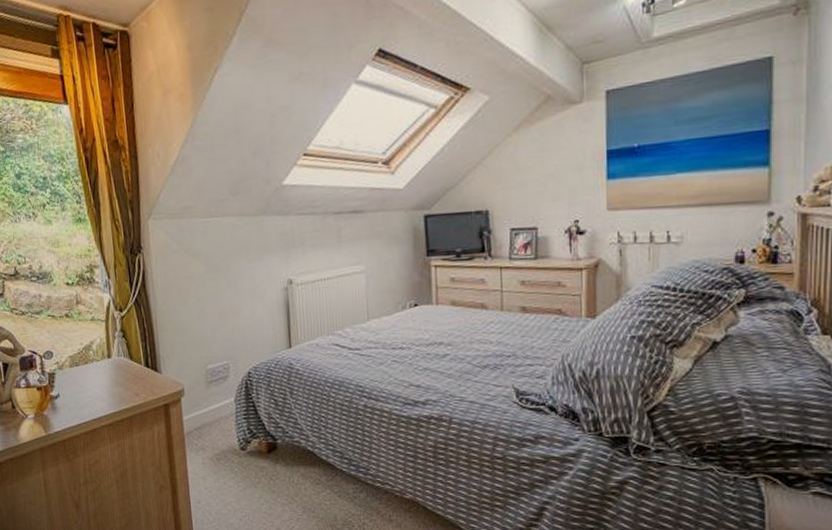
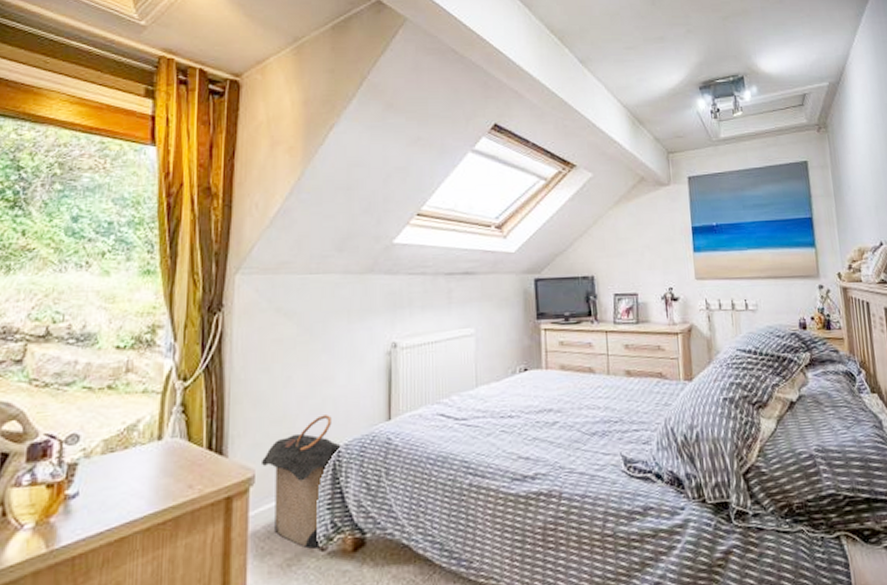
laundry hamper: none [187,342,251,448] -> present [260,415,341,549]

